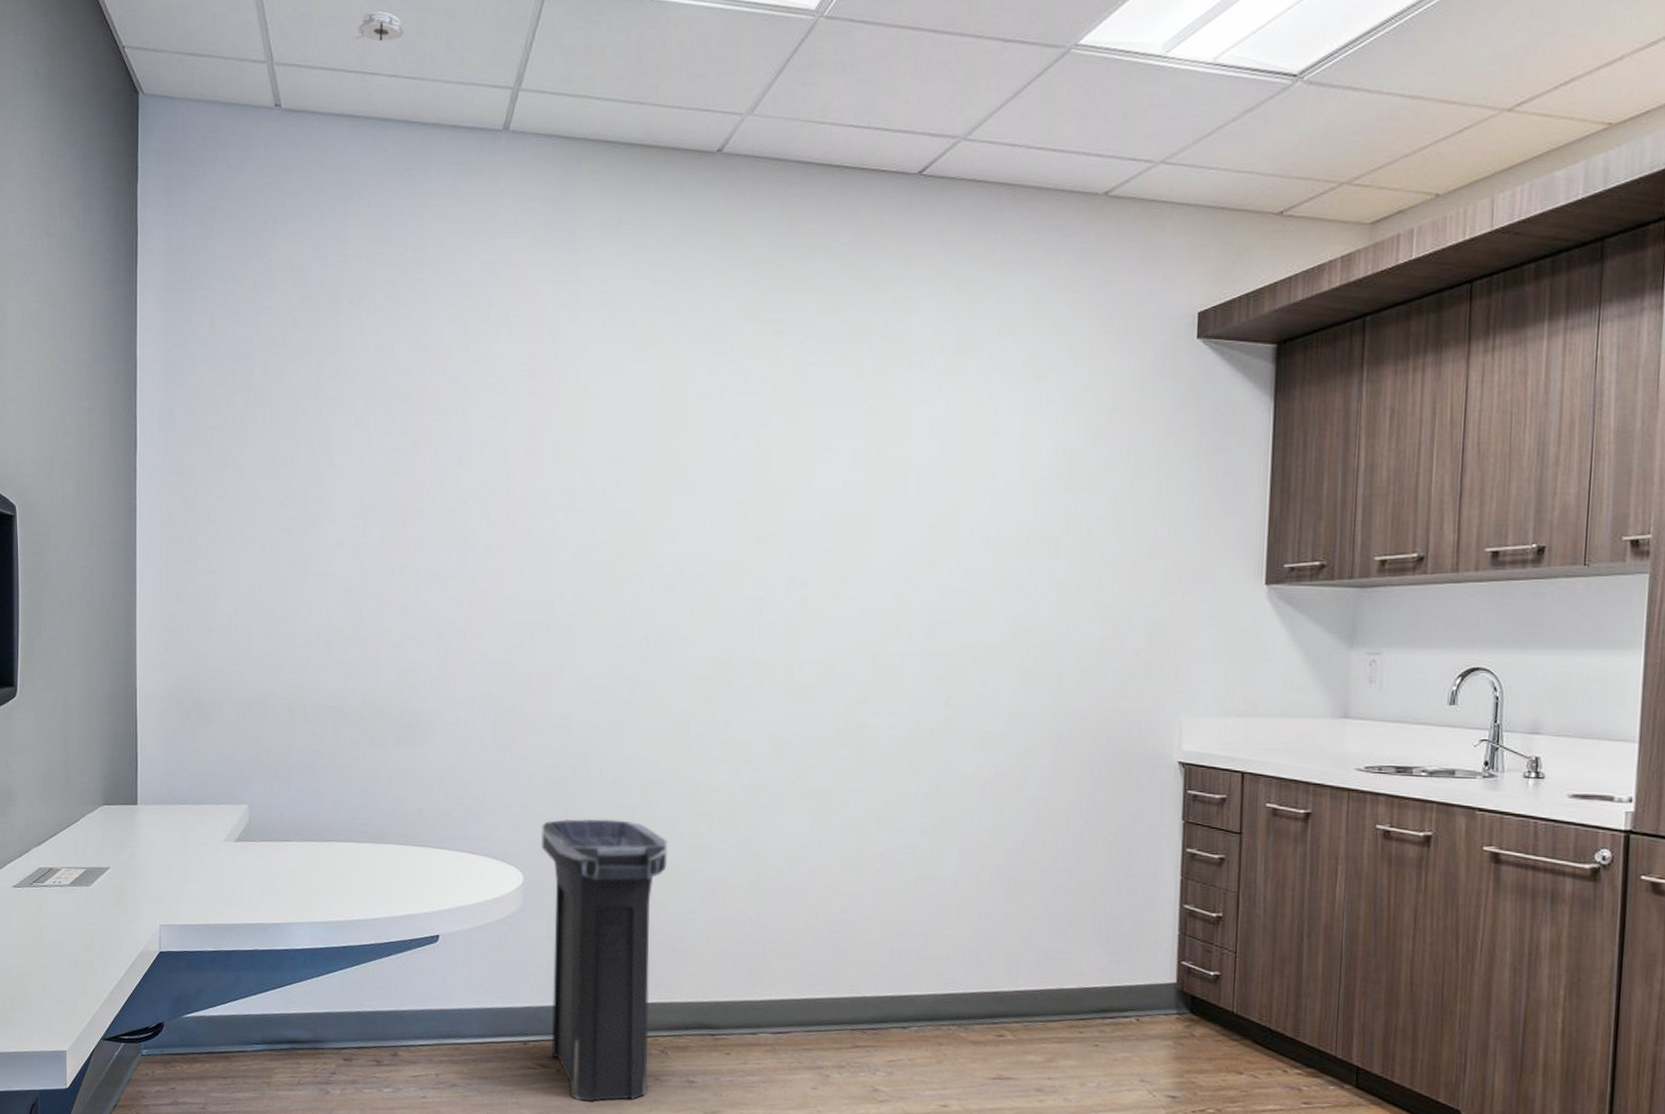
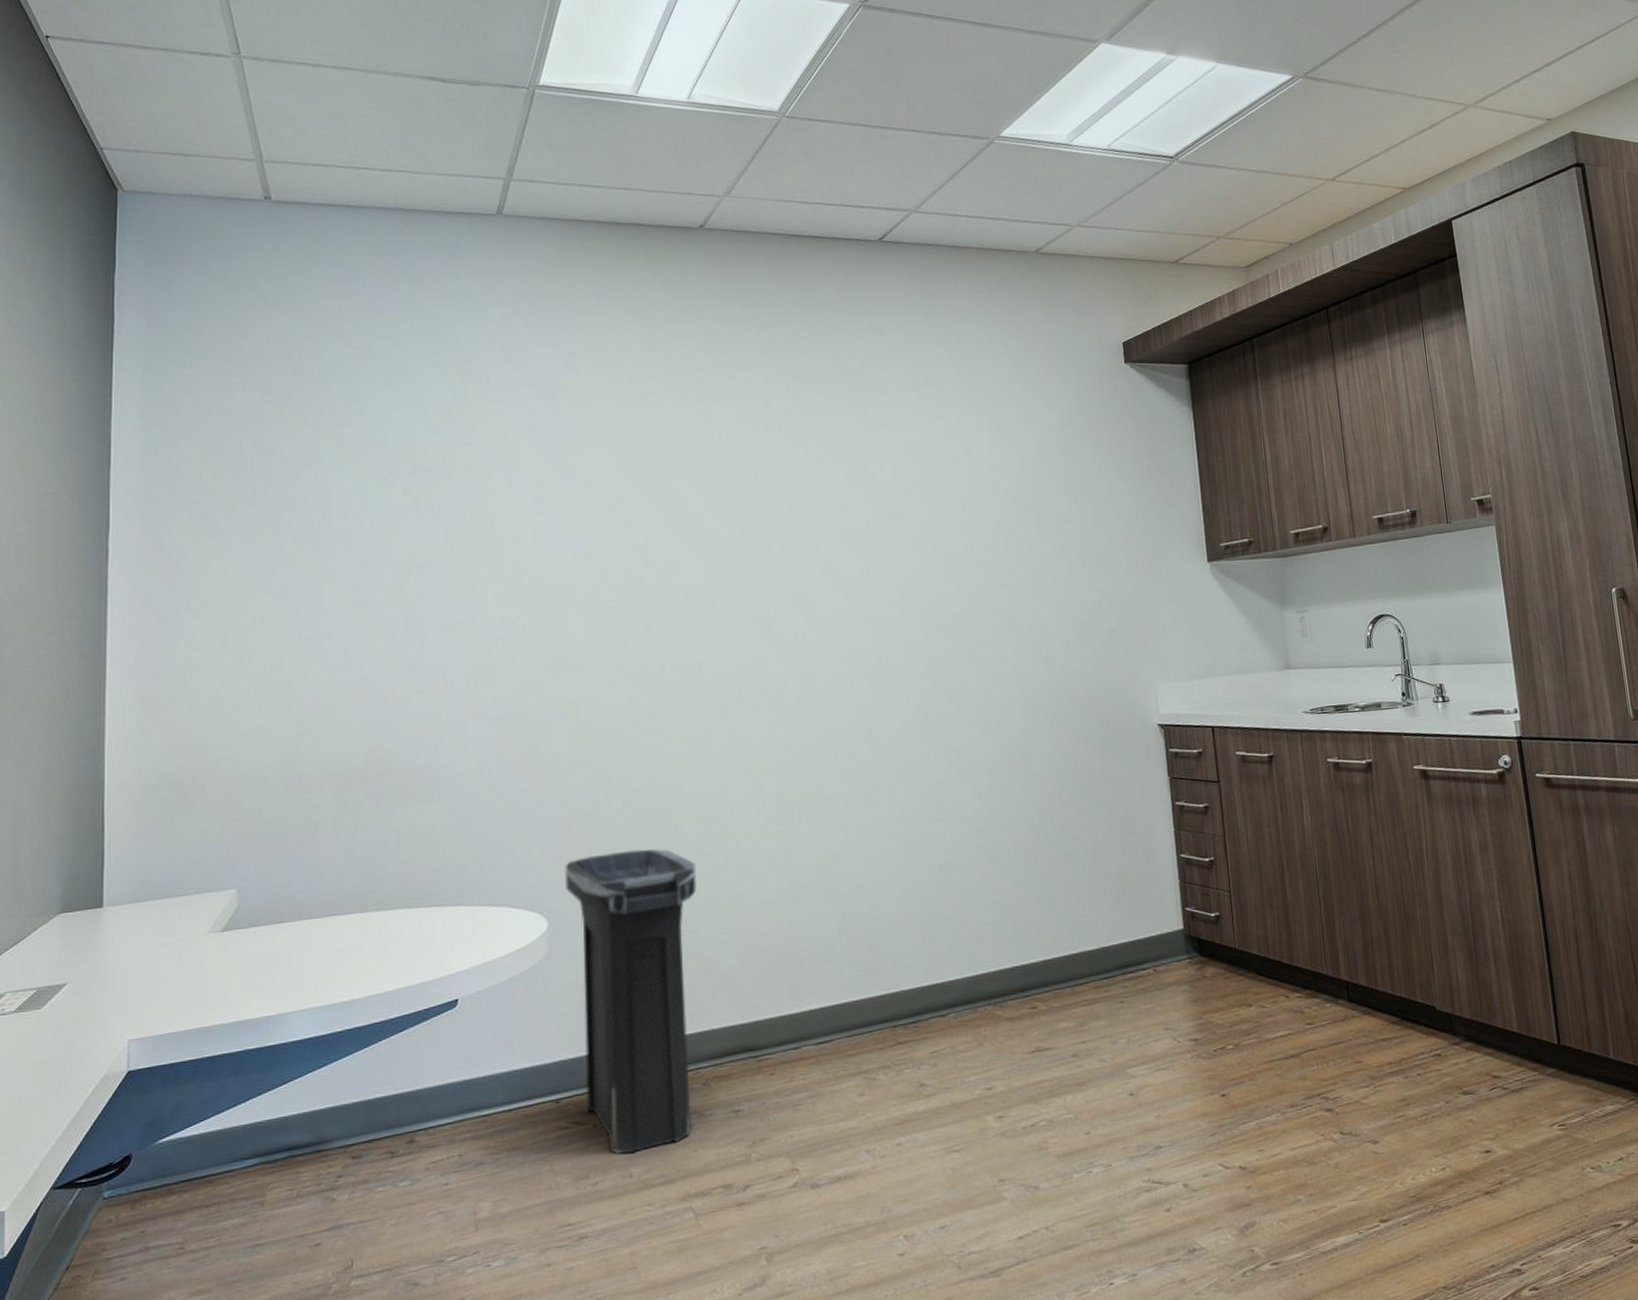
smoke detector: present [356,11,404,42] -> none [348,115,396,141]

